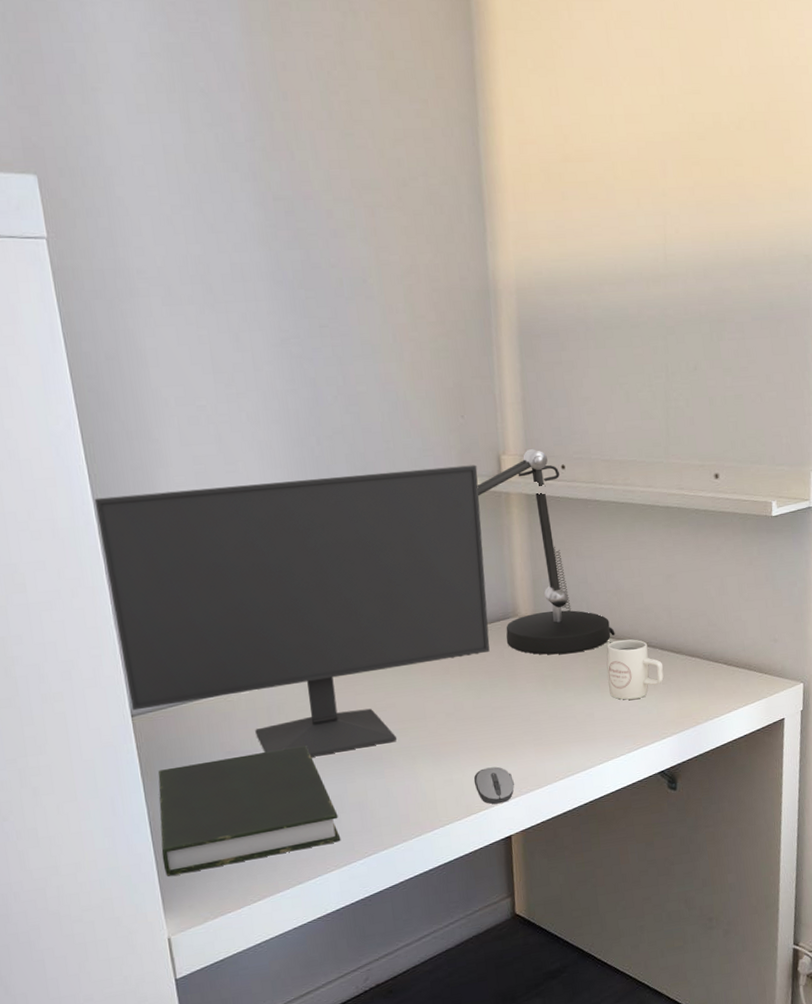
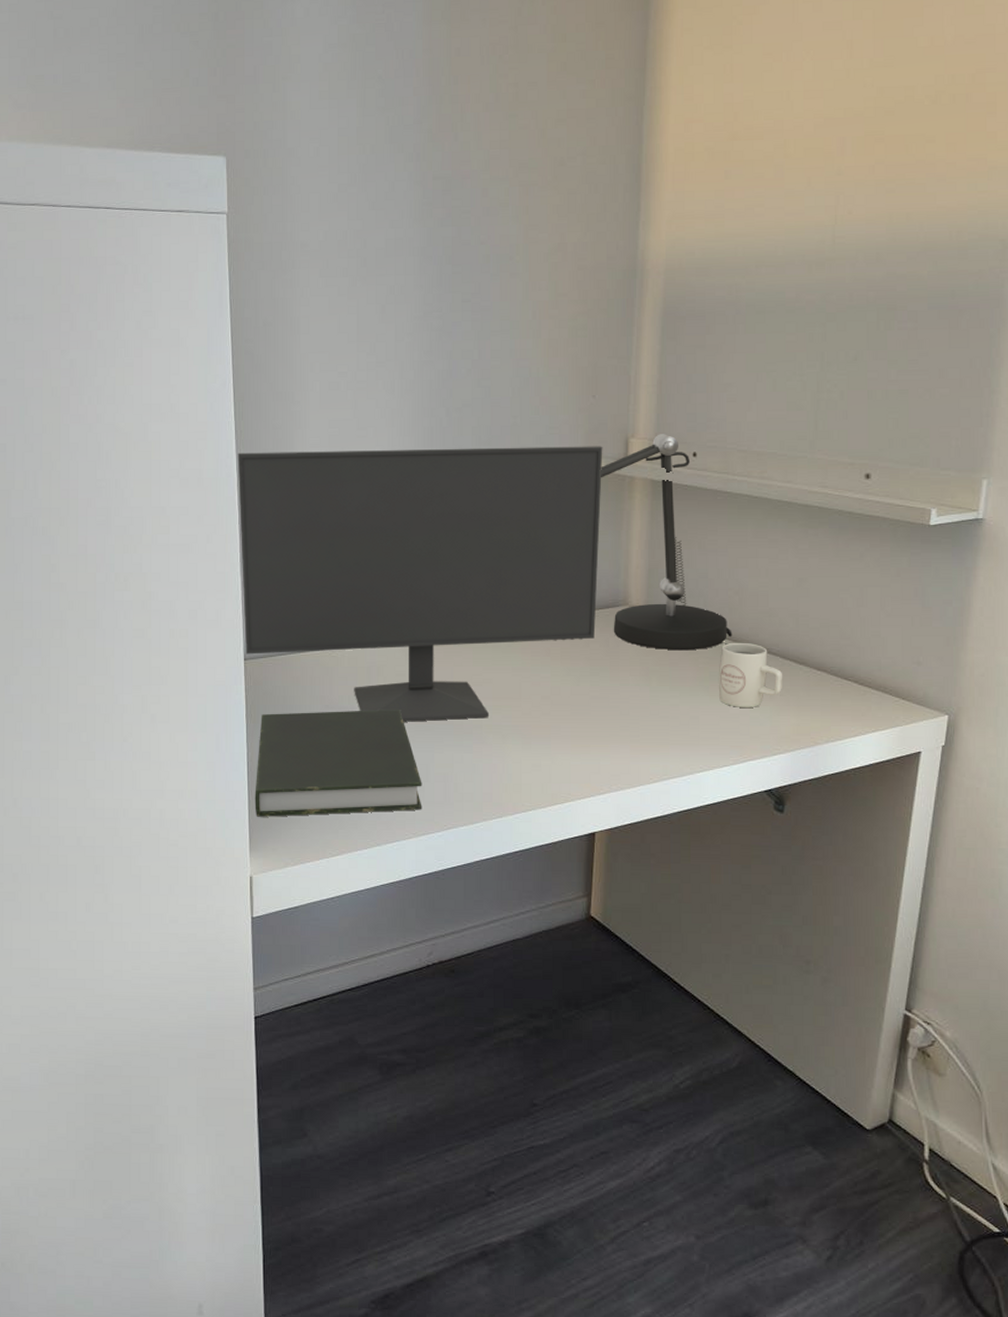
computer mouse: present [473,766,515,805] -> none [562,758,605,797]

